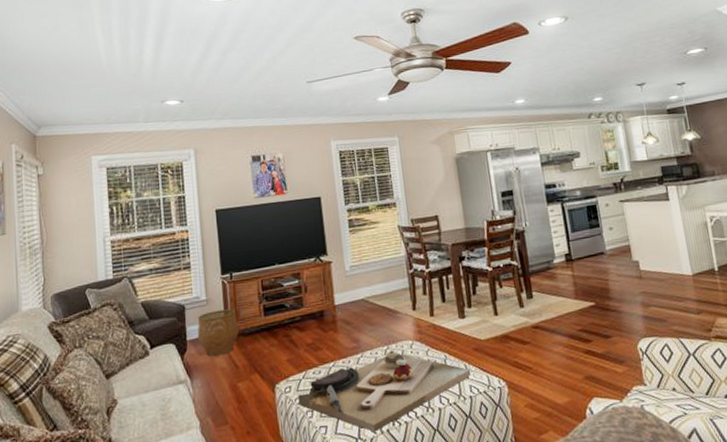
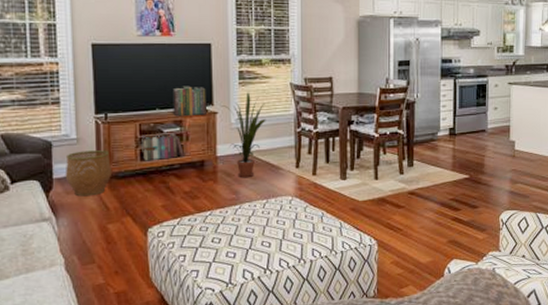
books: none [264,286,304,316] -> present [141,133,184,161]
books: none [289,239,322,270] -> present [172,86,206,117]
decorative tray: present [298,350,471,433] -> none [171,204,345,279]
house plant: none [335,239,379,325] -> present [221,92,266,178]

